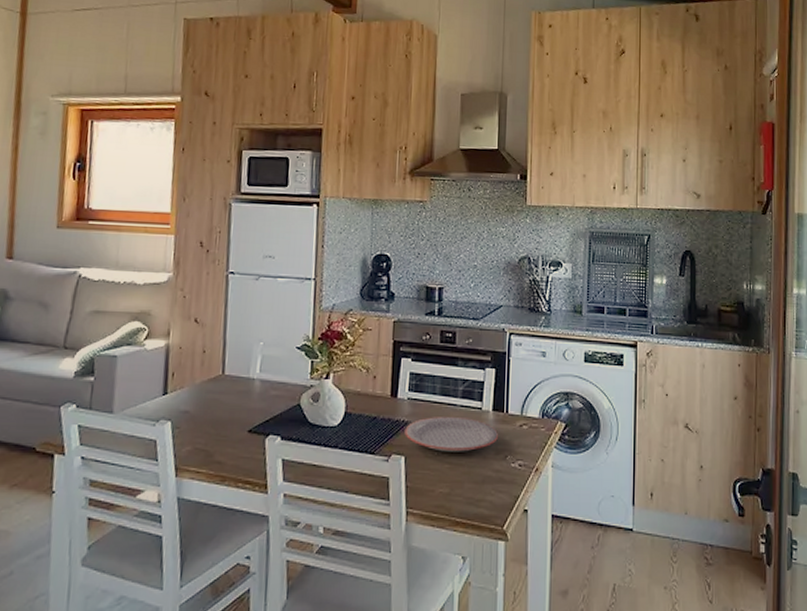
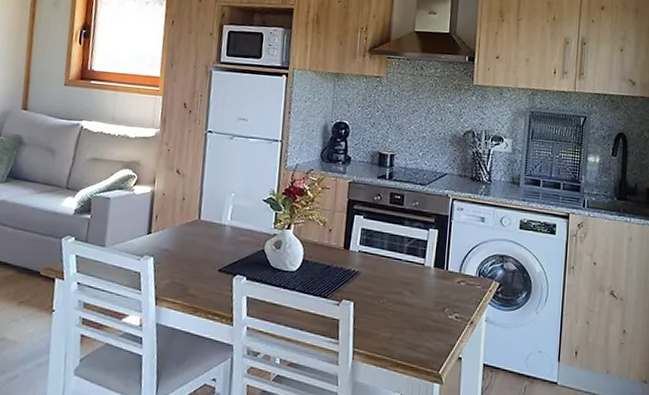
plate: present [405,416,499,452] -> none [354,269,439,302]

